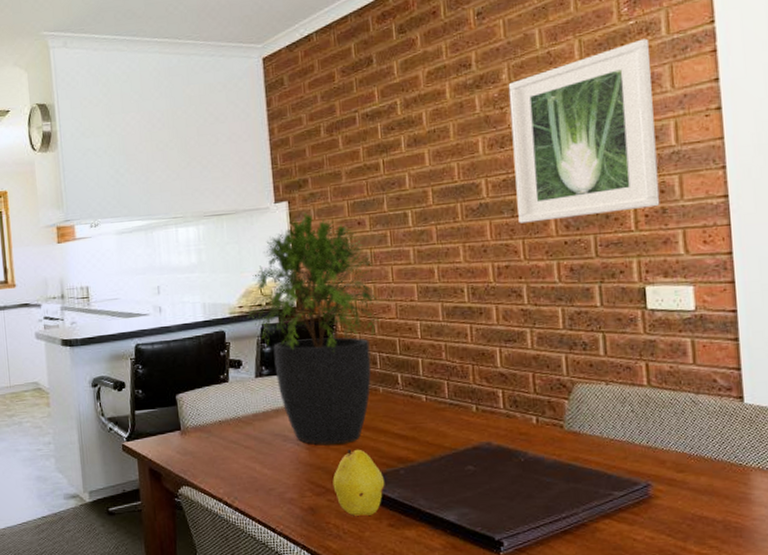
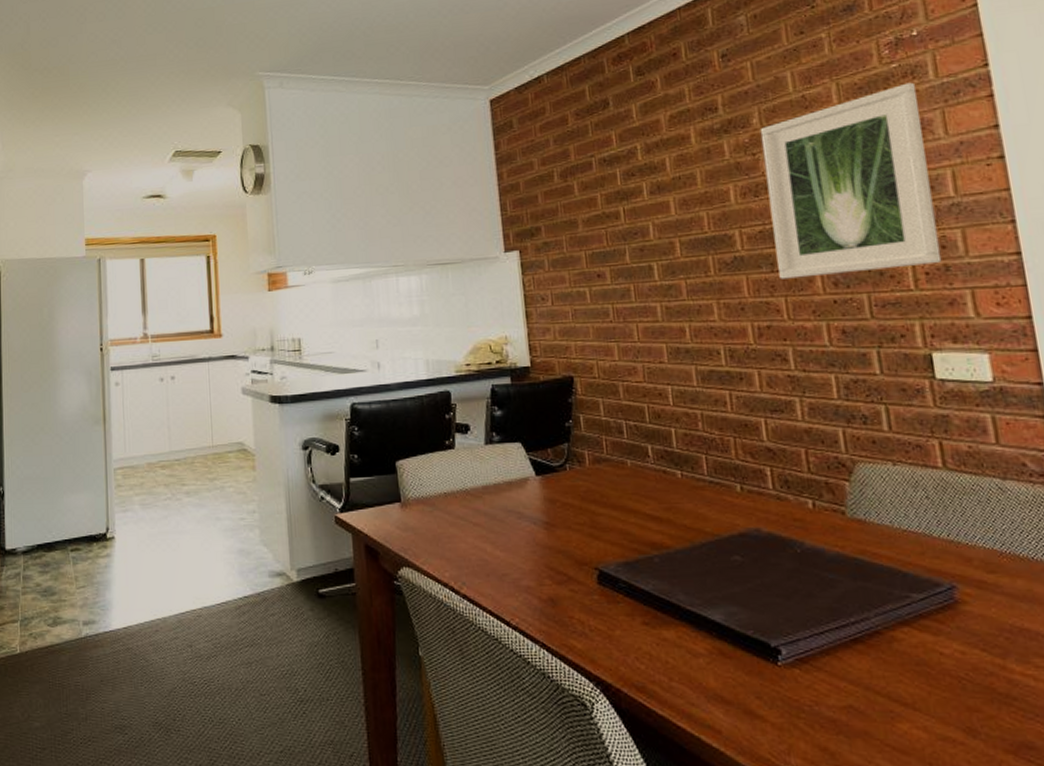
potted plant: present [244,212,382,445] -> none [472,263,628,525]
fruit: present [332,449,385,516] -> none [575,531,637,610]

